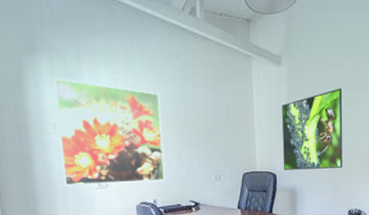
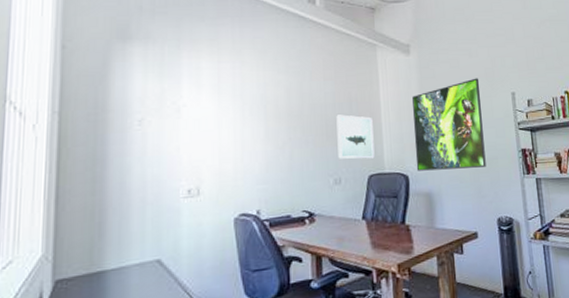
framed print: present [53,78,165,186] -> none [143,68,273,195]
wall art: none [216,121,248,160] -> present [336,114,375,160]

